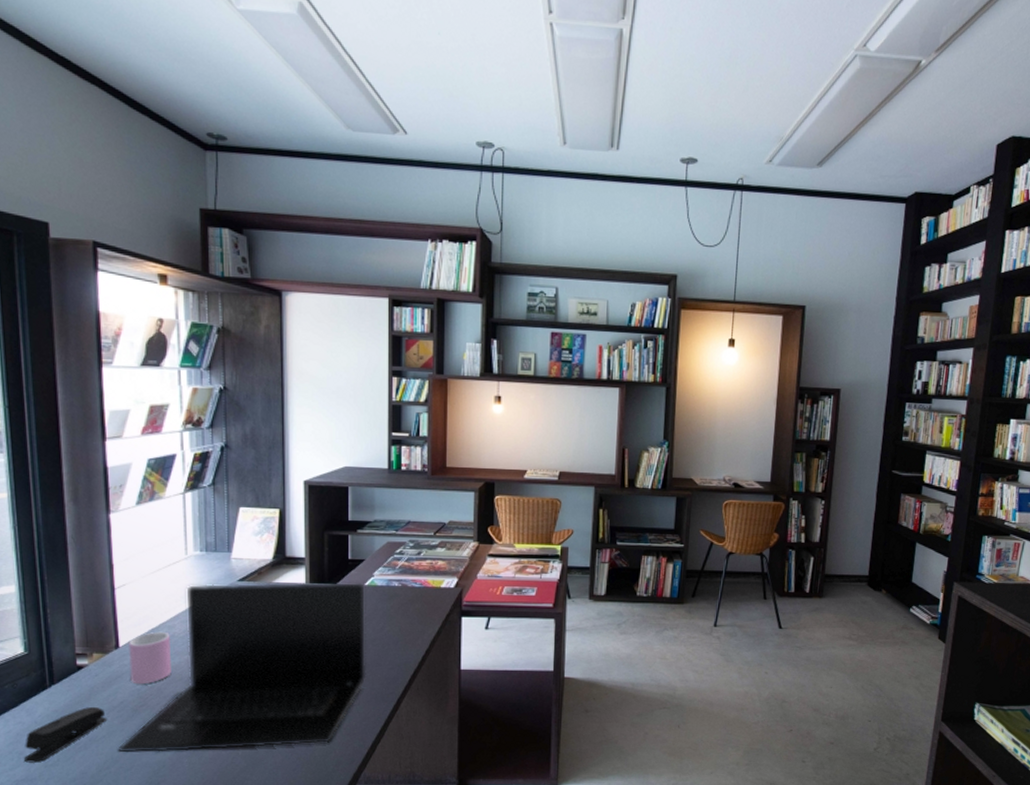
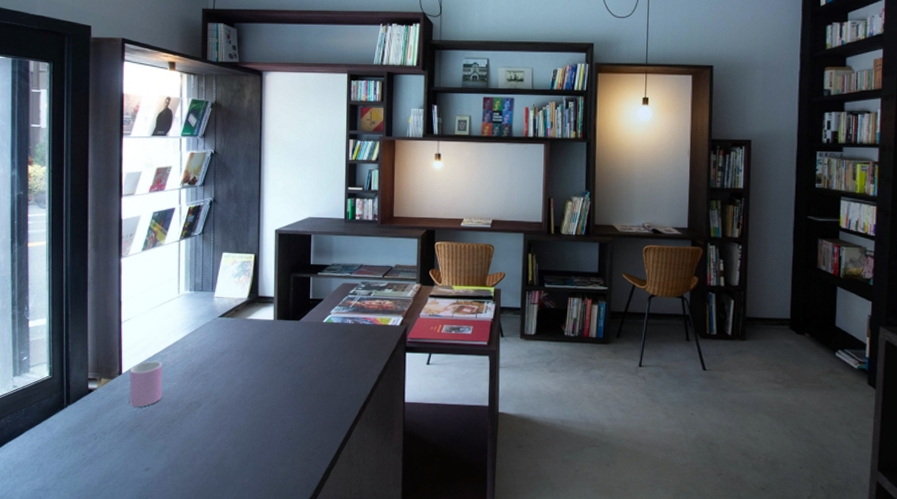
stapler: present [23,706,108,763] -> none [42,425,109,474]
laptop: present [119,582,366,753] -> none [117,319,323,469]

